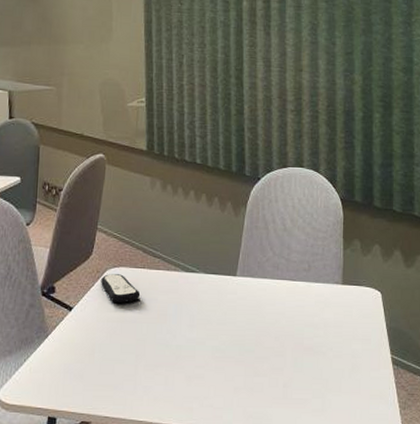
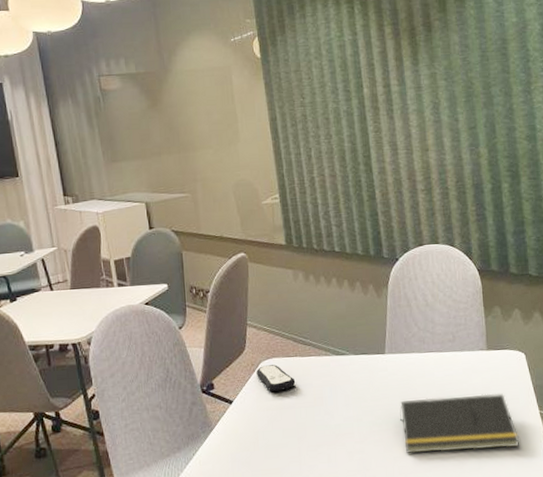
notepad: none [245,328,368,392] -> present [400,393,520,454]

